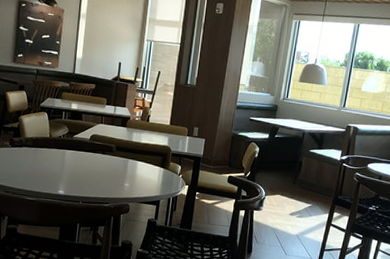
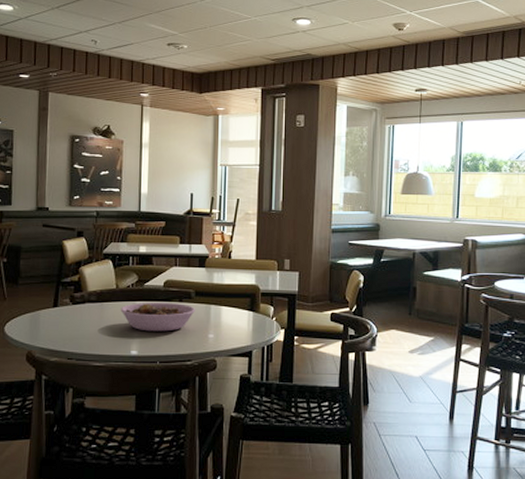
bowl: none [52,151,116,178] -> present [120,302,196,332]

